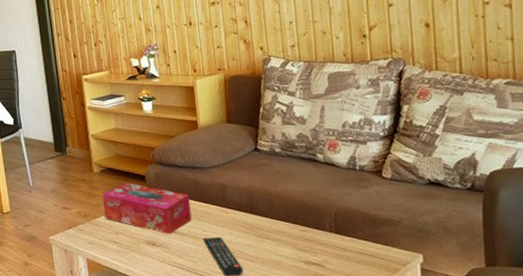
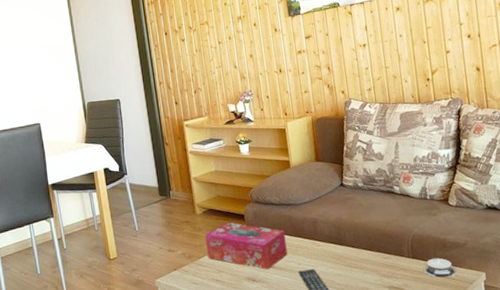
architectural model: none [348,234,389,256] -> present [424,258,458,277]

